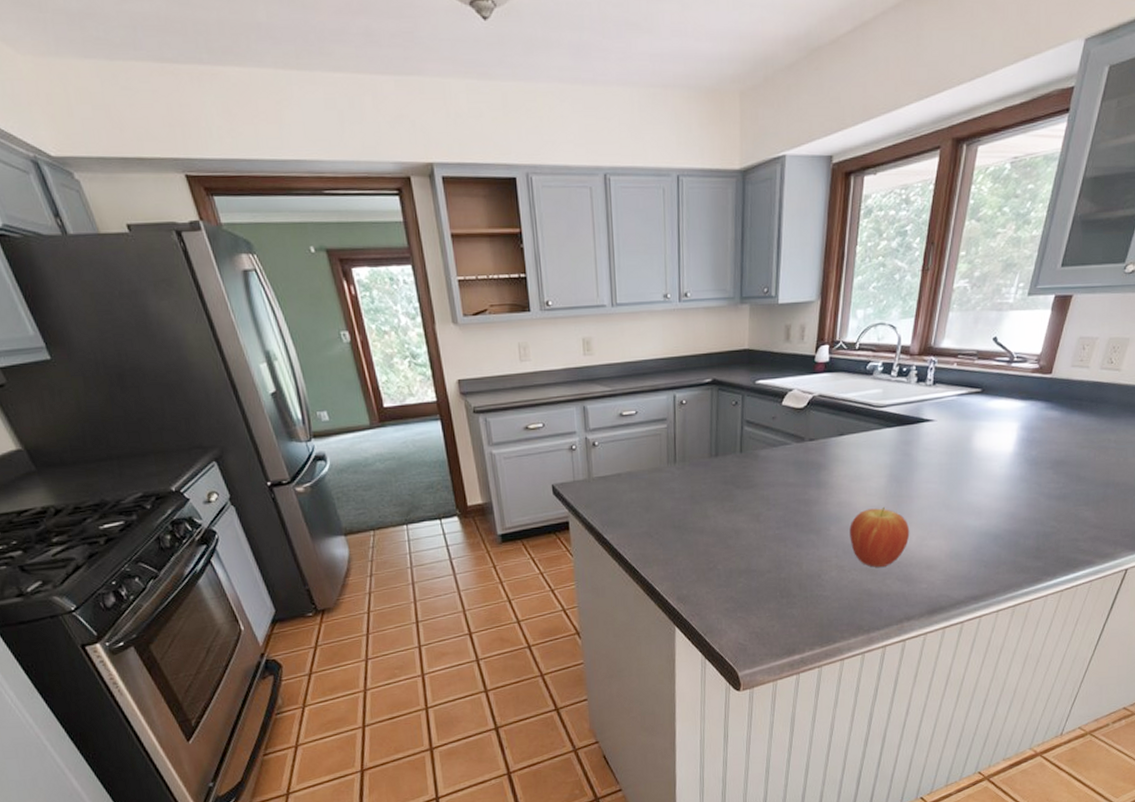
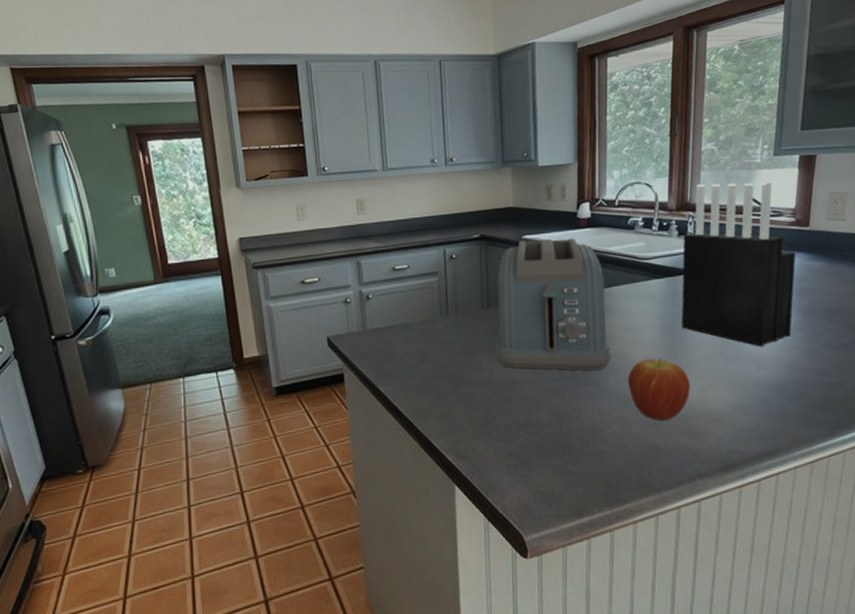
toaster: none [722,383,837,520] -> present [496,238,611,371]
knife block: none [908,325,1033,497] -> present [681,183,796,347]

